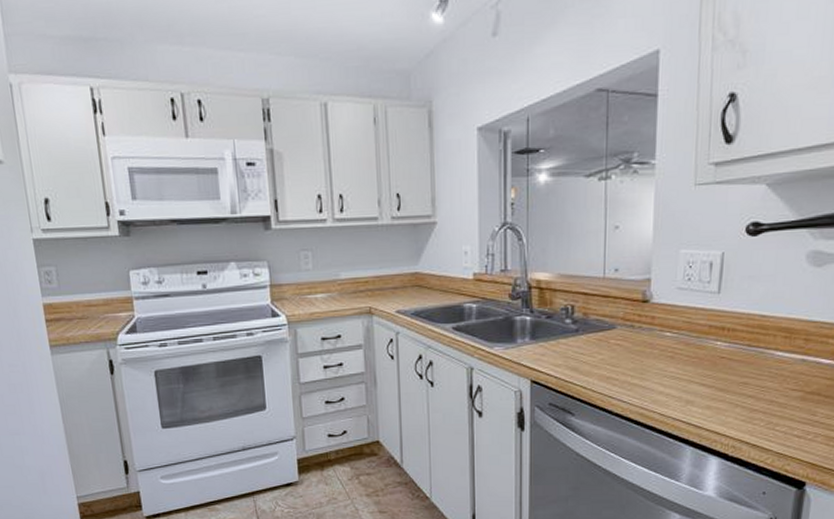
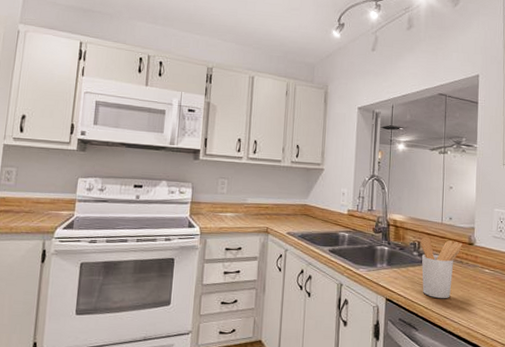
utensil holder: none [575,297,634,375] -> present [421,237,462,299]

